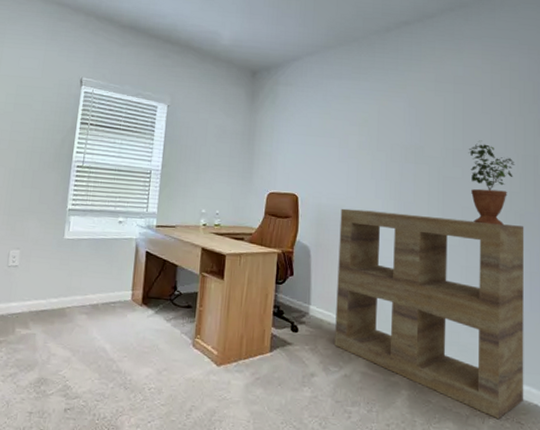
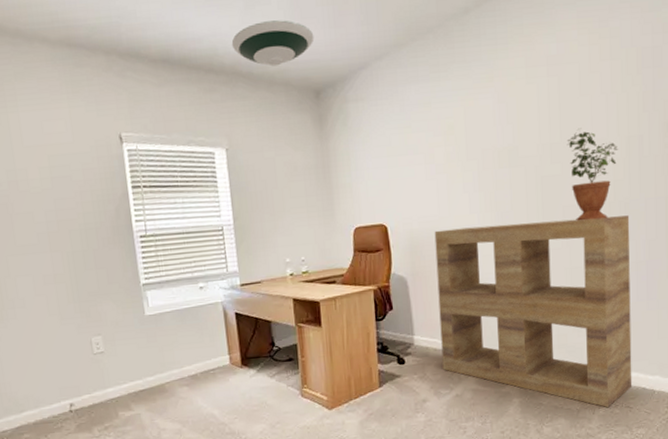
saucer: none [189,11,259,47] -> present [231,20,315,67]

